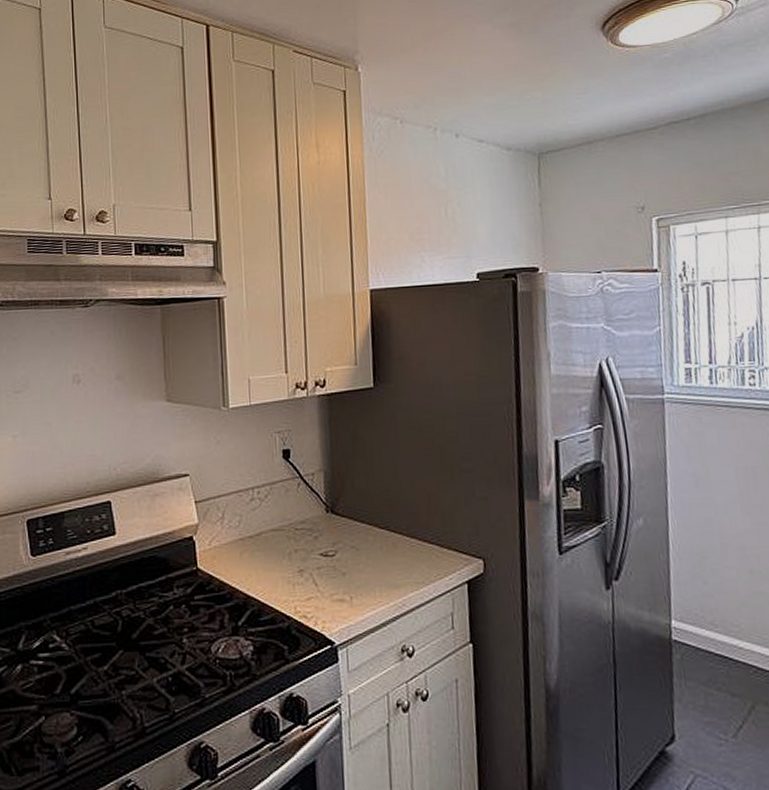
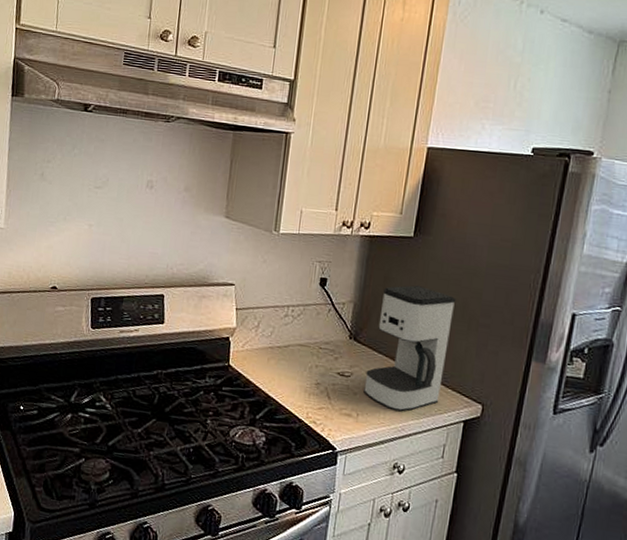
coffee maker: none [351,439,436,585] -> present [364,285,456,412]

